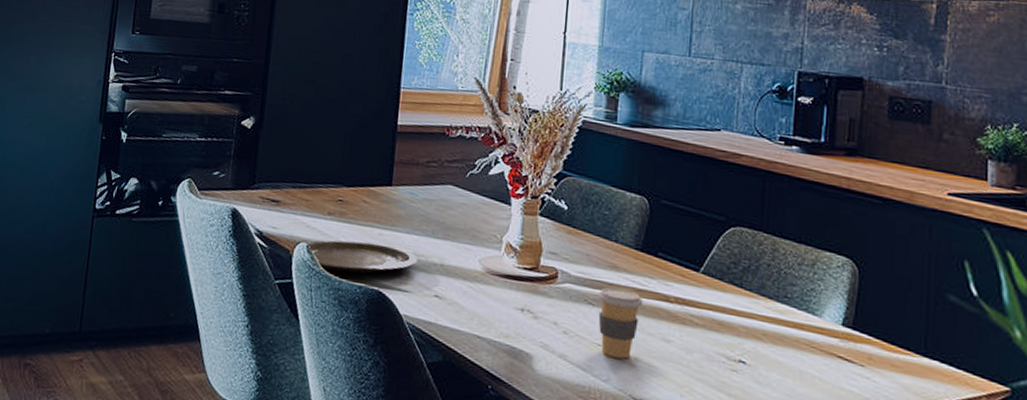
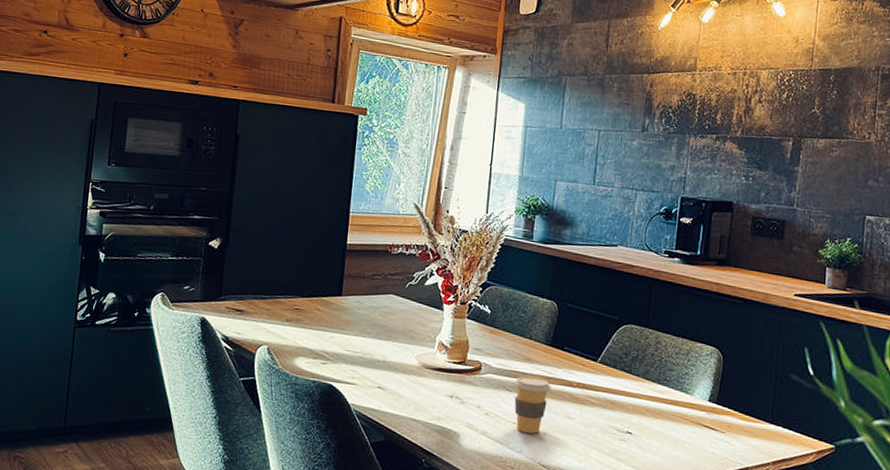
plate: present [289,240,418,274] -> none [252,343,364,371]

